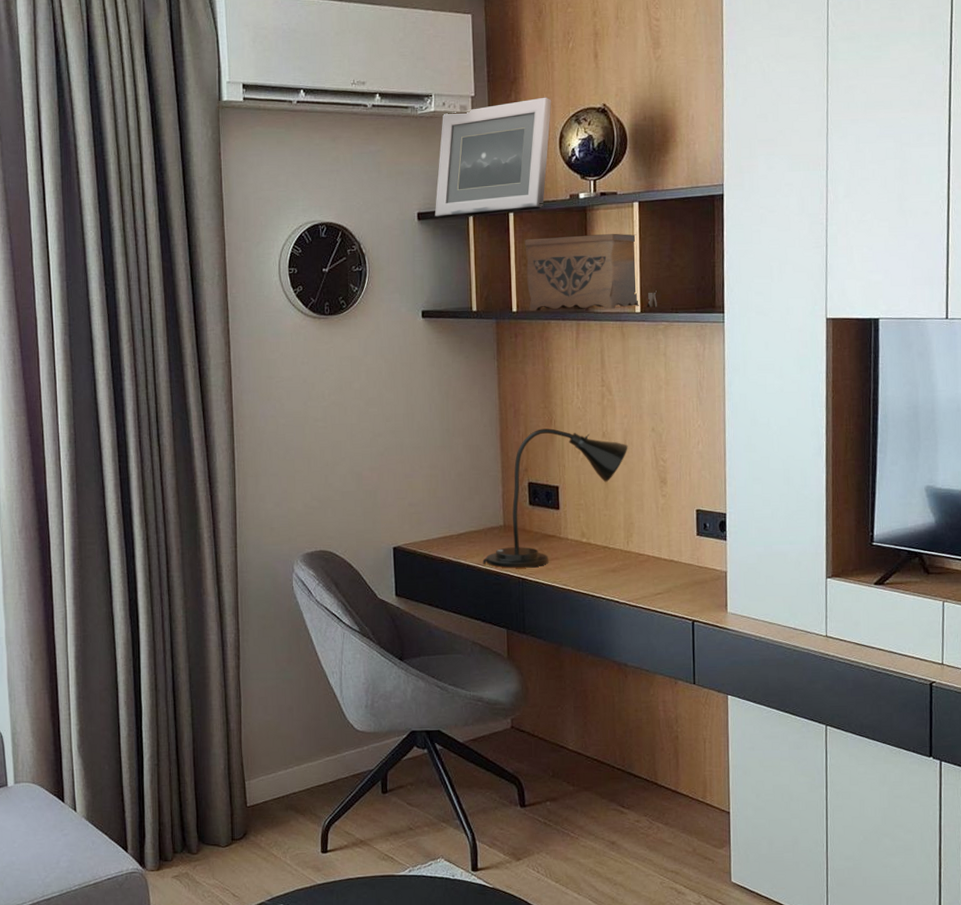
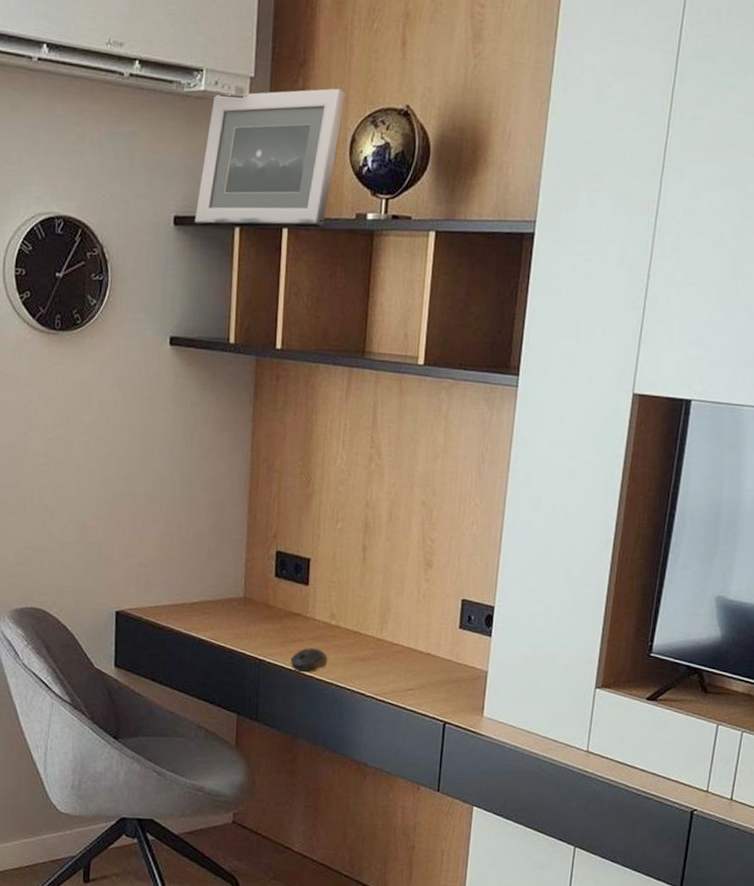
desk lamp: present [482,428,628,569] -> none [216,490,394,648]
decorative box: present [525,233,657,312] -> none [296,262,445,361]
computer mouse: none [550,564,583,586] -> present [290,648,328,672]

